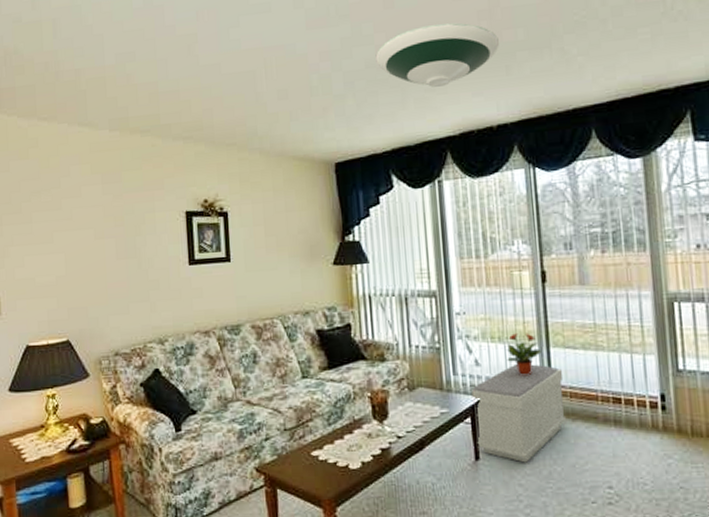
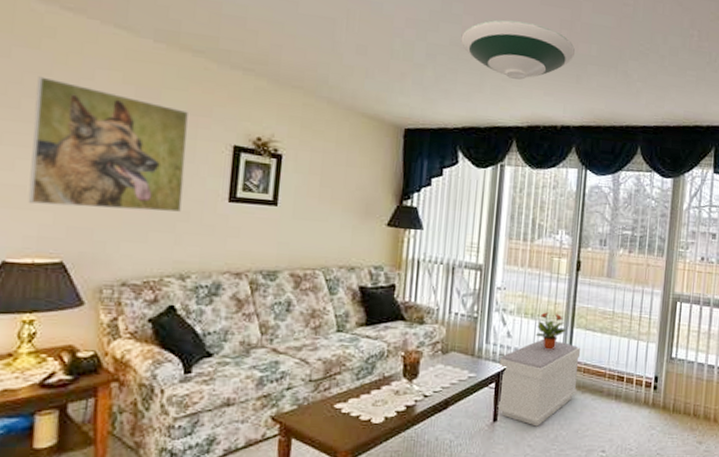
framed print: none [30,181,151,292] -> present [28,76,189,212]

